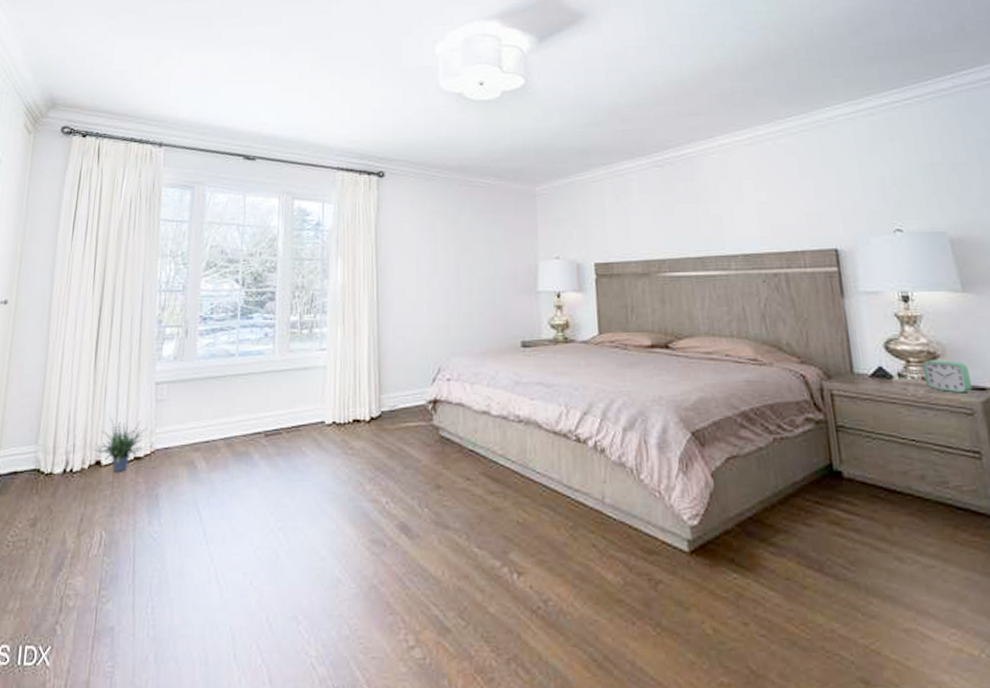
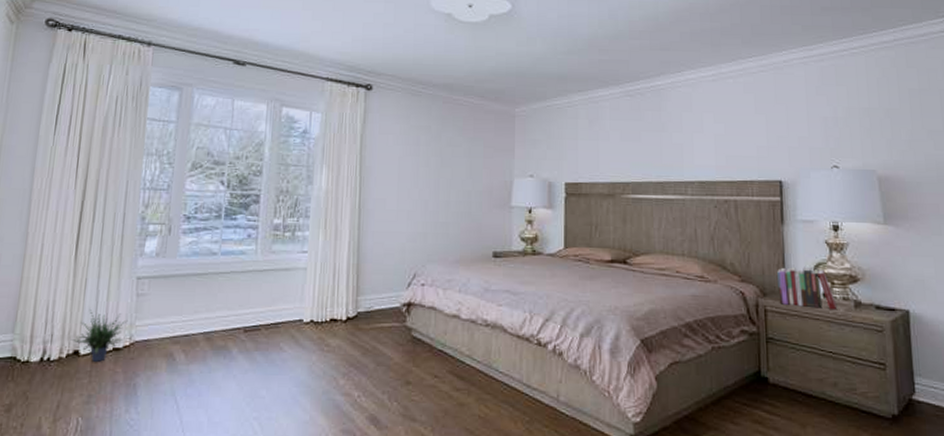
books: none [841,343,915,392] -> present [777,266,836,310]
alarm clock: present [922,360,972,393] -> none [844,283,884,313]

